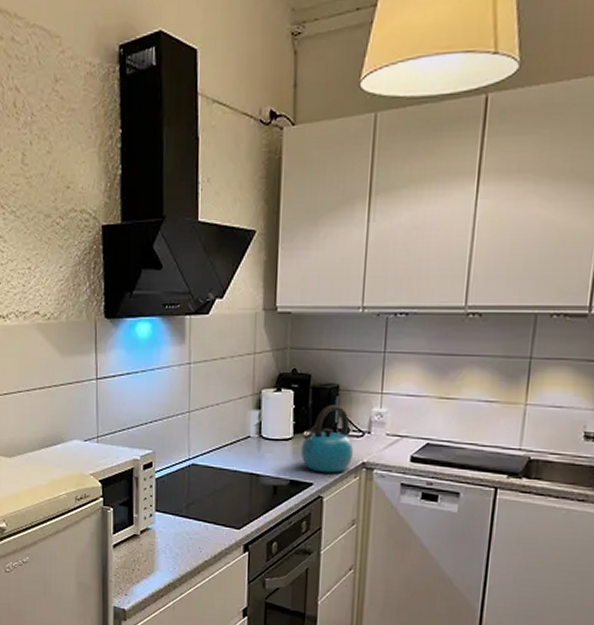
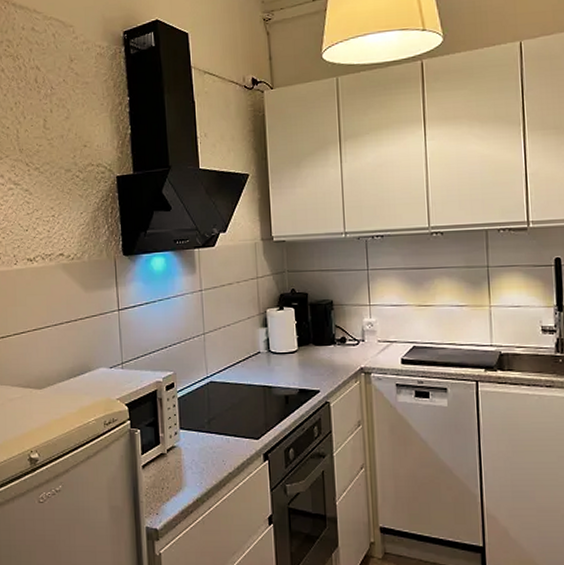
kettle: present [300,405,353,473] -> none [305,318,351,380]

